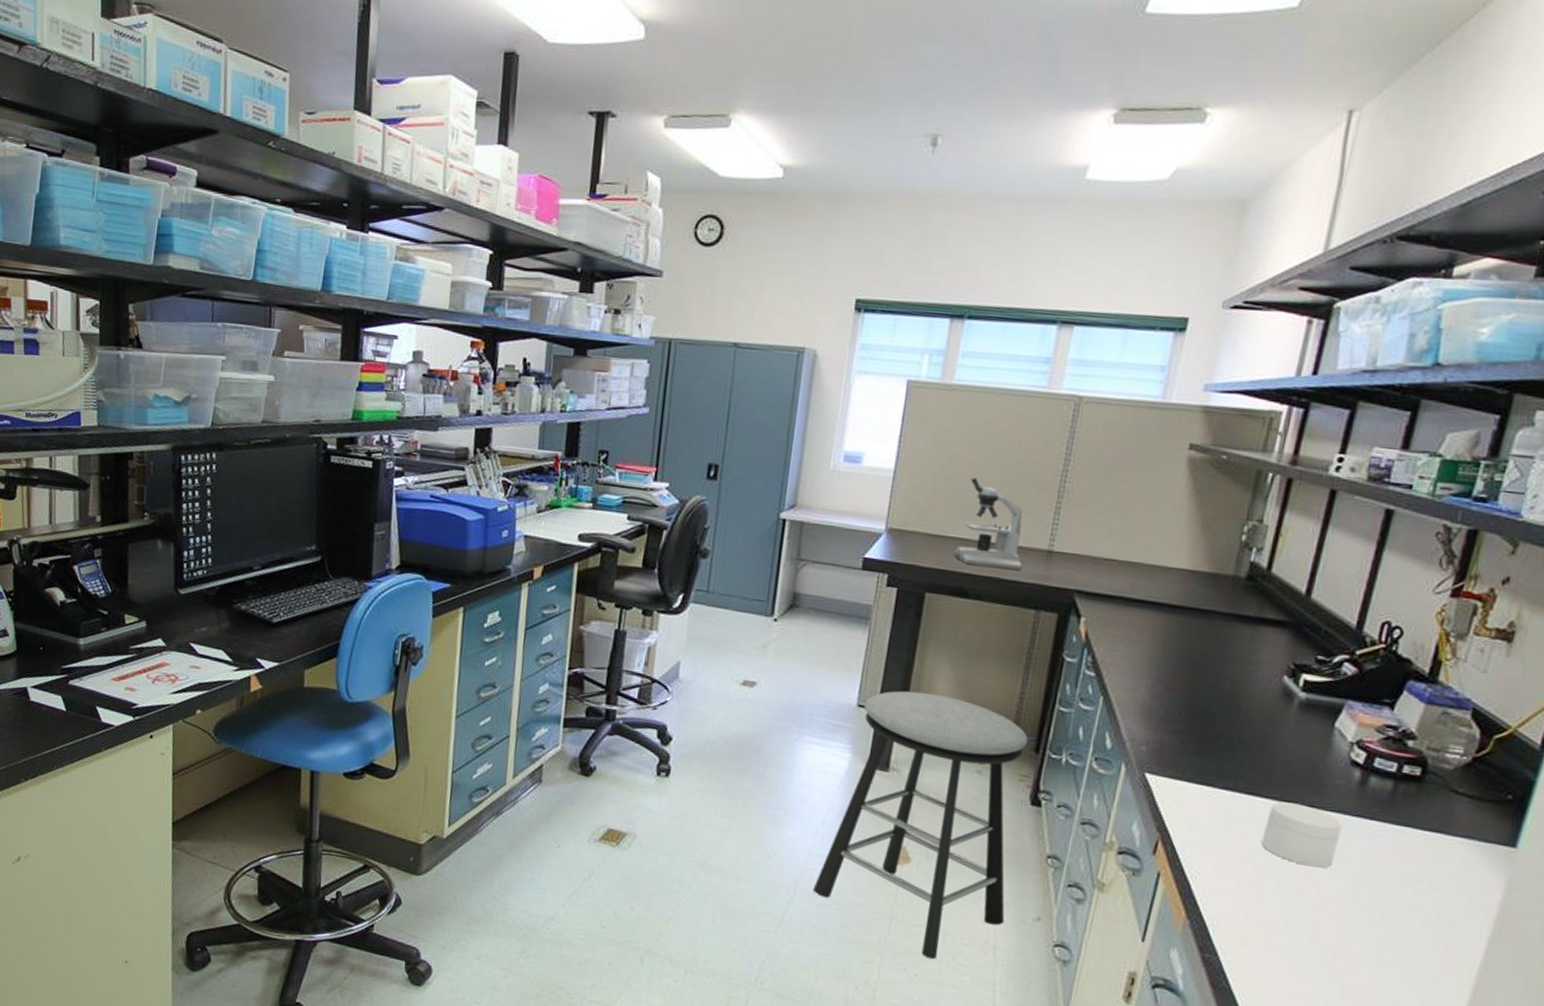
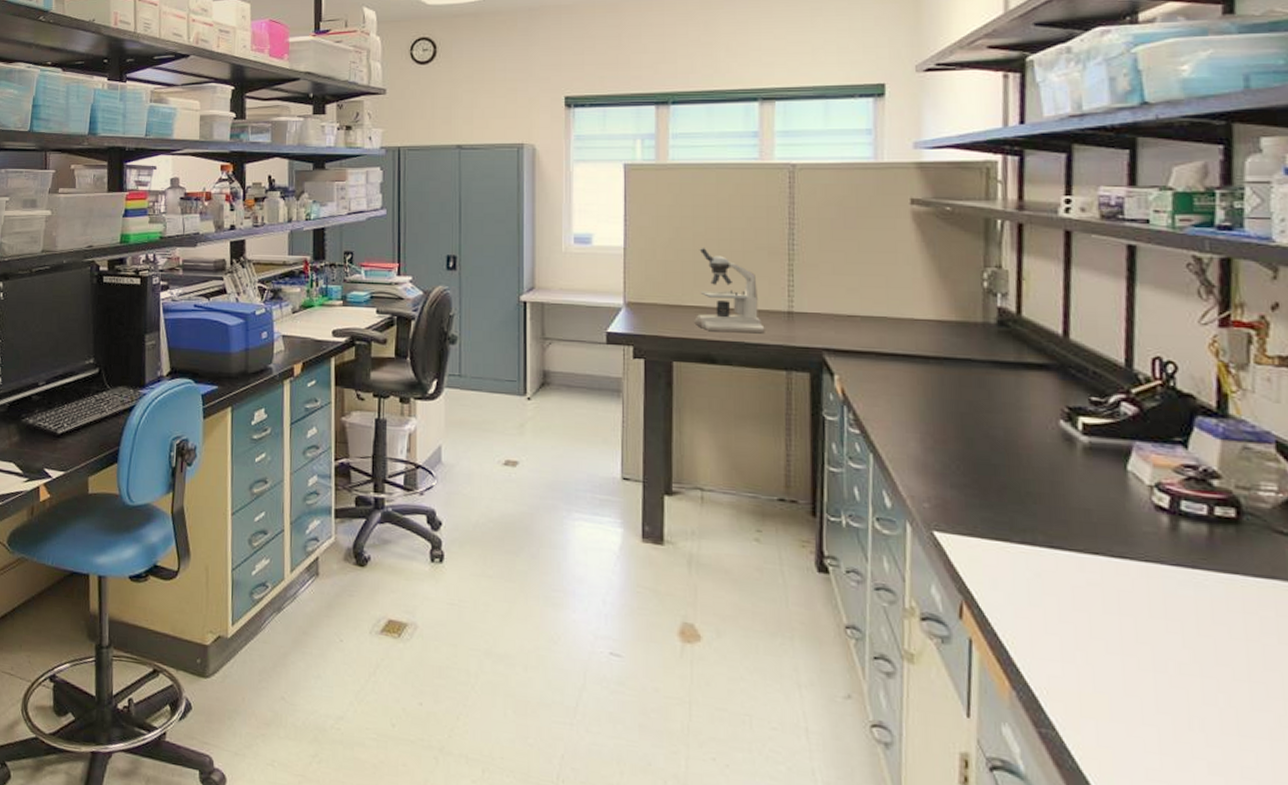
stool: present [812,690,1028,959] -> none [603,460,812,746]
jar: present [1261,801,1342,868] -> none [1075,553,1163,625]

